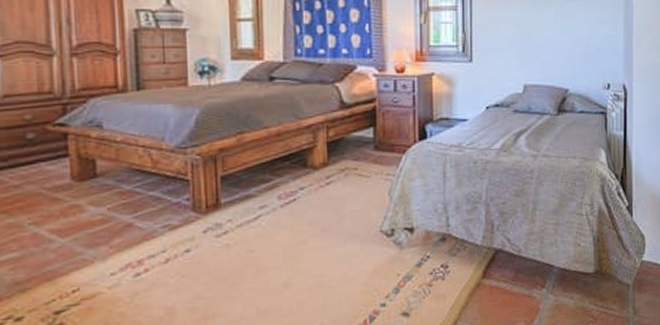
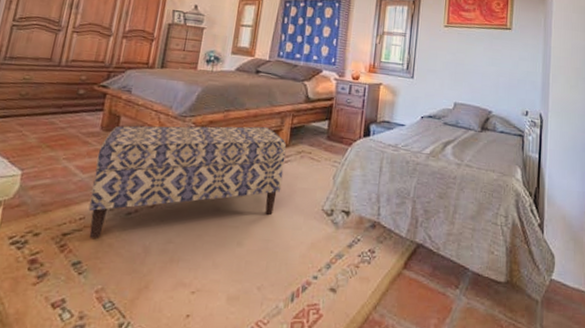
bench: none [76,146,327,311] -> present [88,125,287,238]

